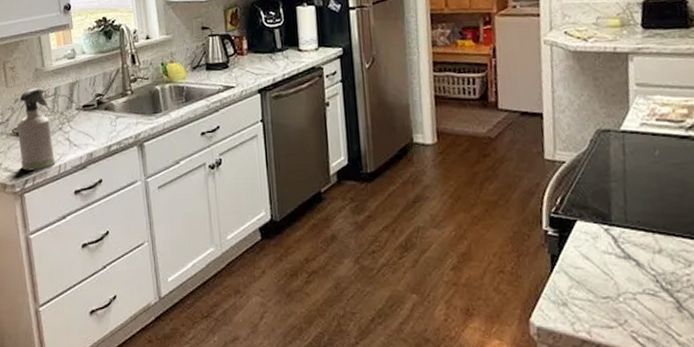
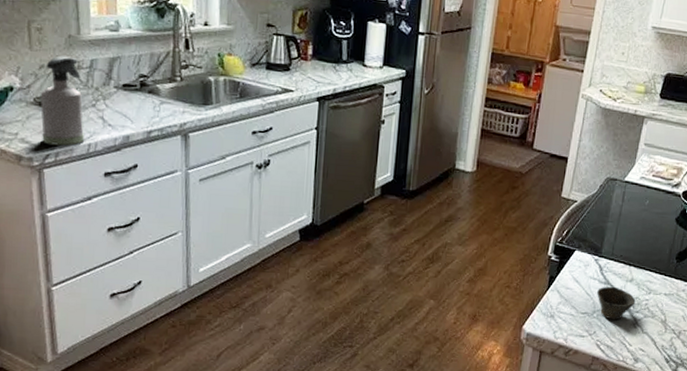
cup: none [617,261,673,304] -> present [597,286,636,320]

